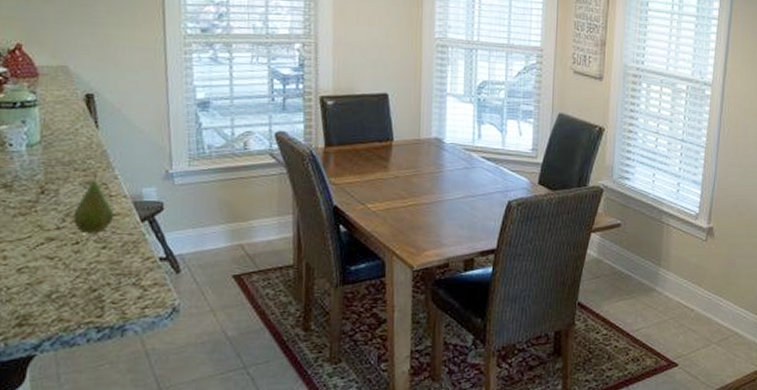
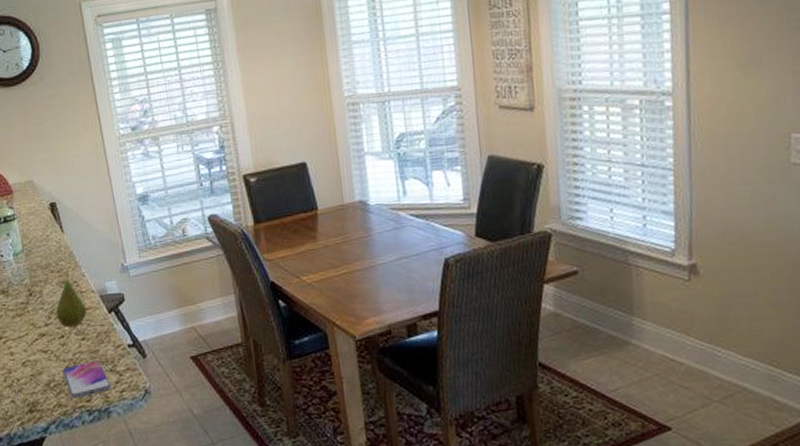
smartphone: none [70,272,132,313] -> present [62,360,112,399]

